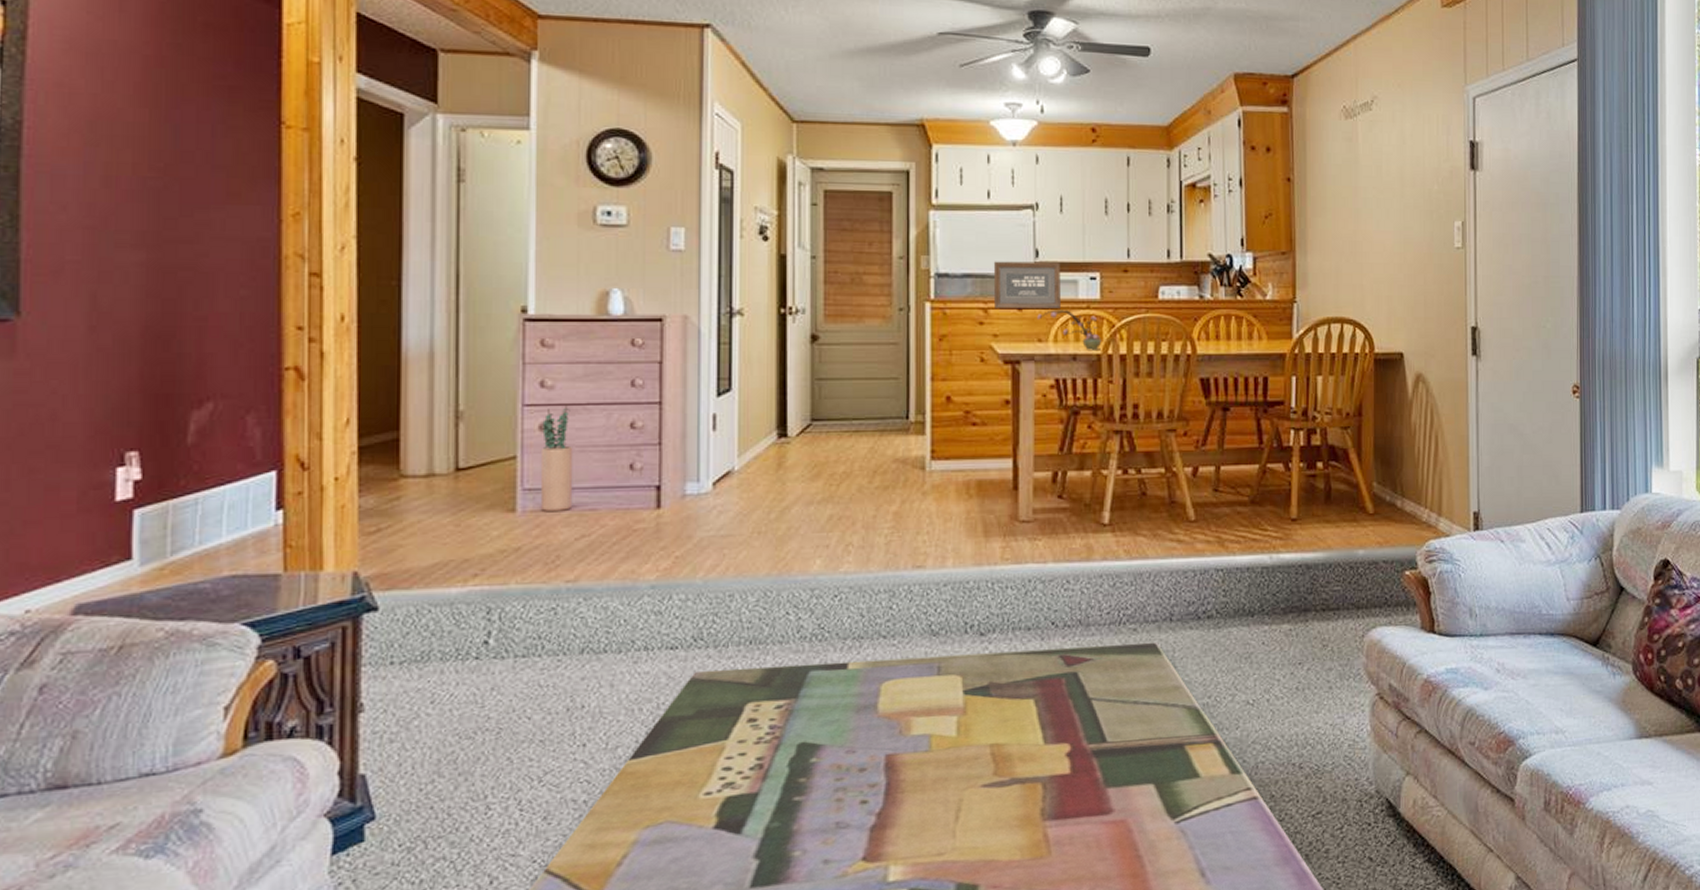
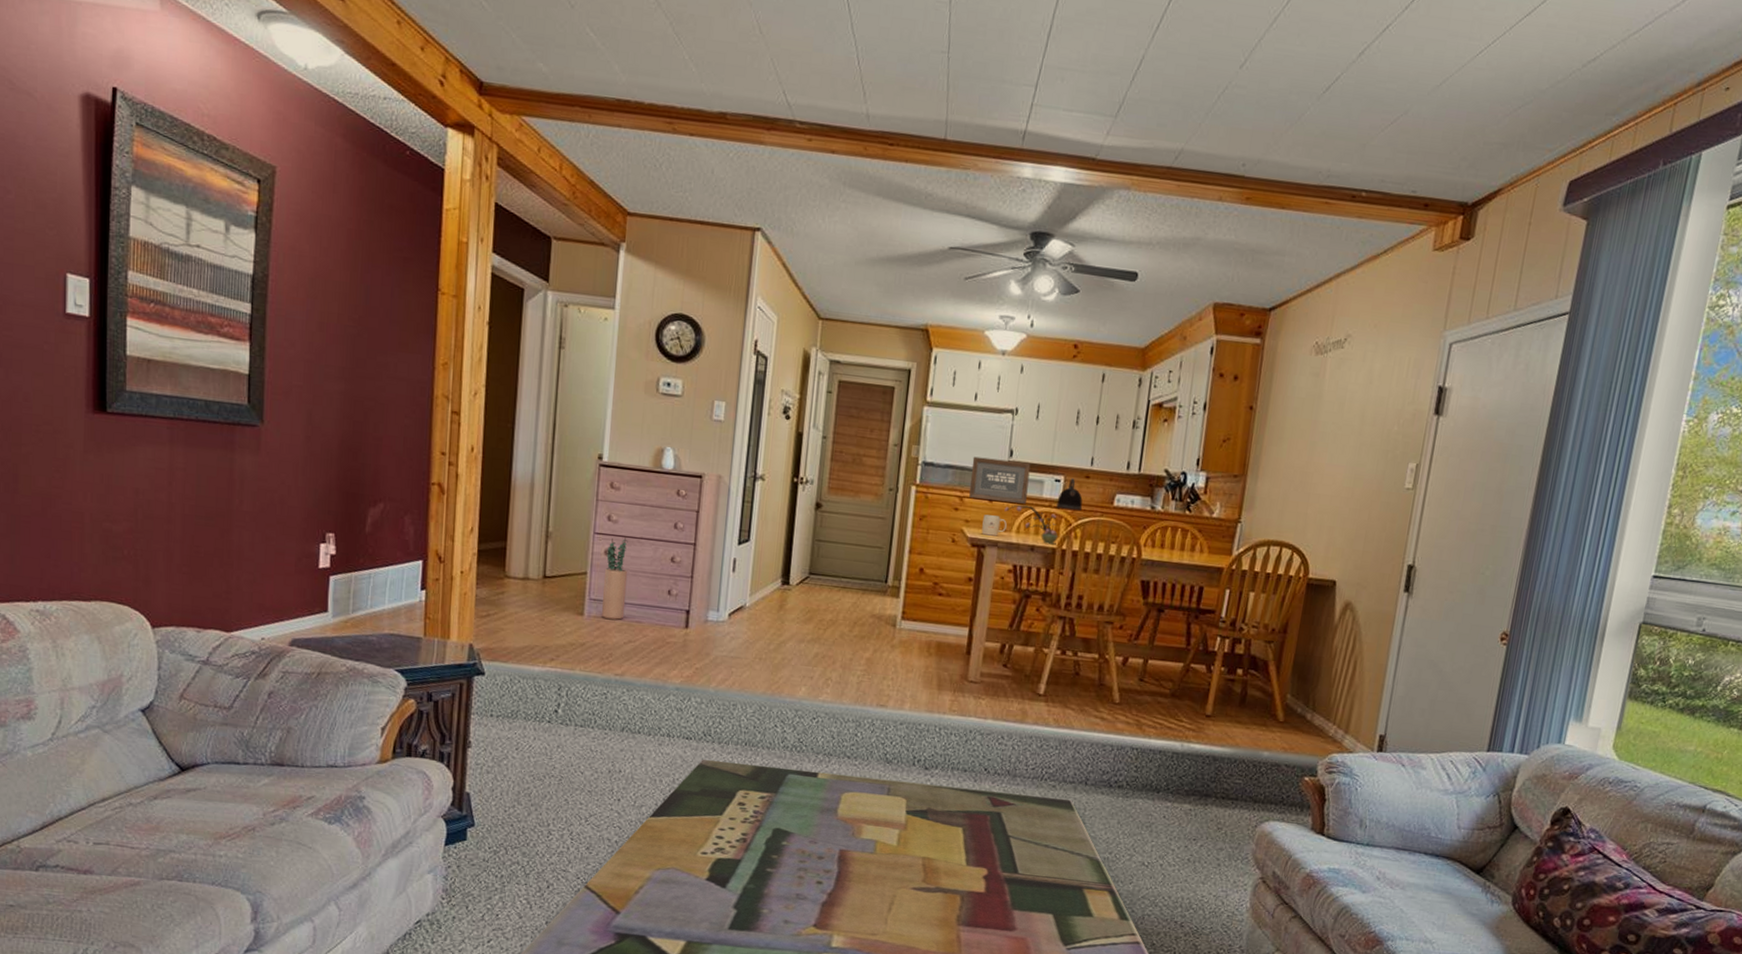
mug: none [1014,326,1042,349] -> present [981,514,1007,536]
kettle: none [1095,274,1125,310] -> present [1056,478,1083,512]

